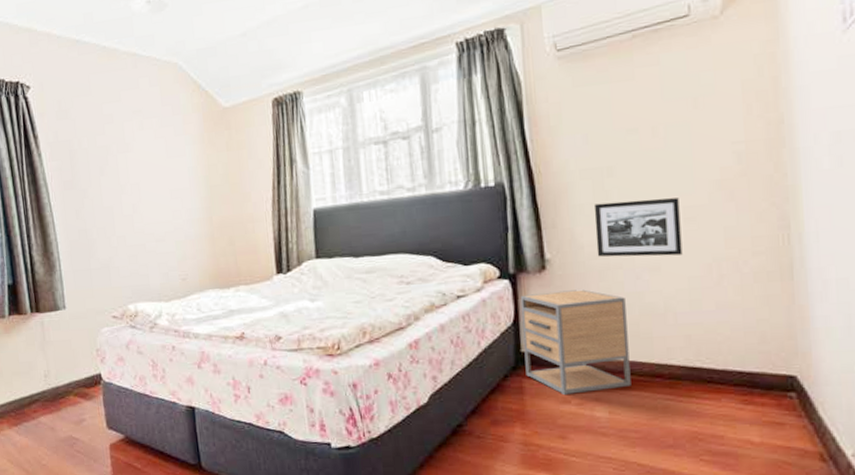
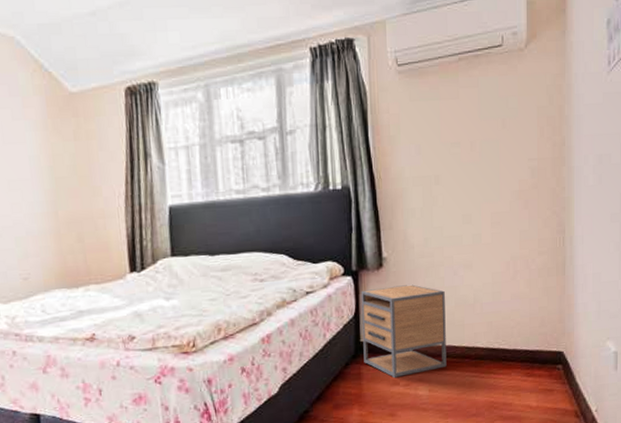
picture frame: present [593,198,683,257] -> none [423,205,489,256]

